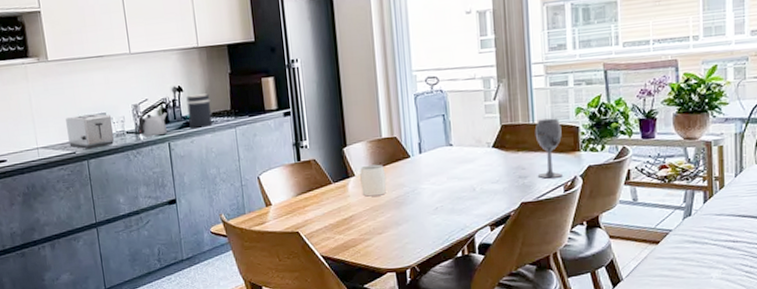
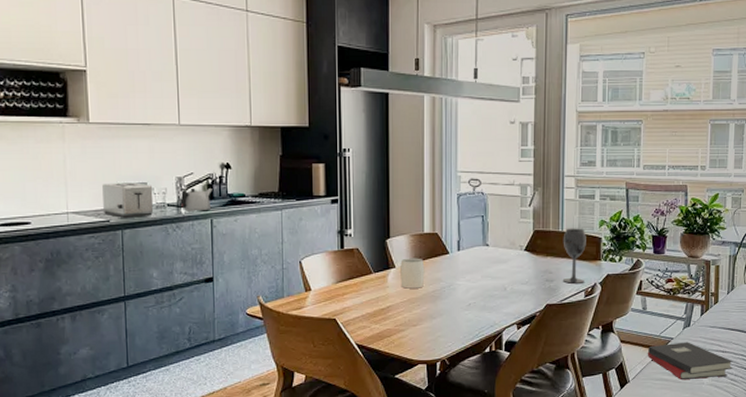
cylinder: present [186,93,213,128] -> none [234,173,259,207]
hardback book: none [641,233,747,275] -> present [647,342,733,379]

